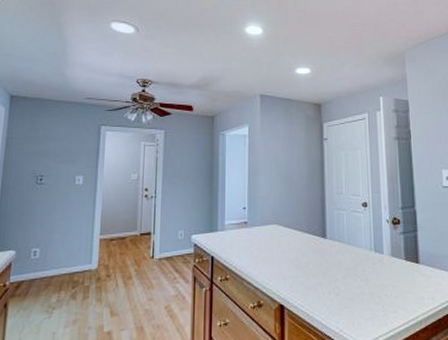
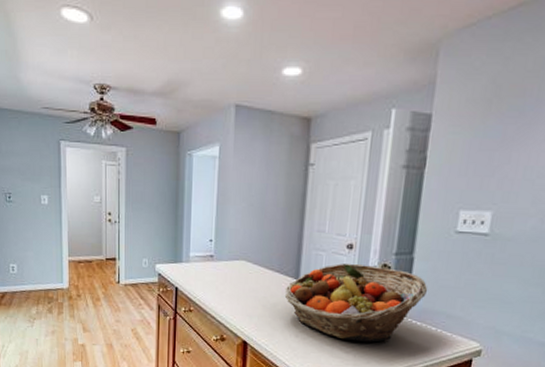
fruit basket: none [314,219,432,292] -> present [284,263,428,343]

